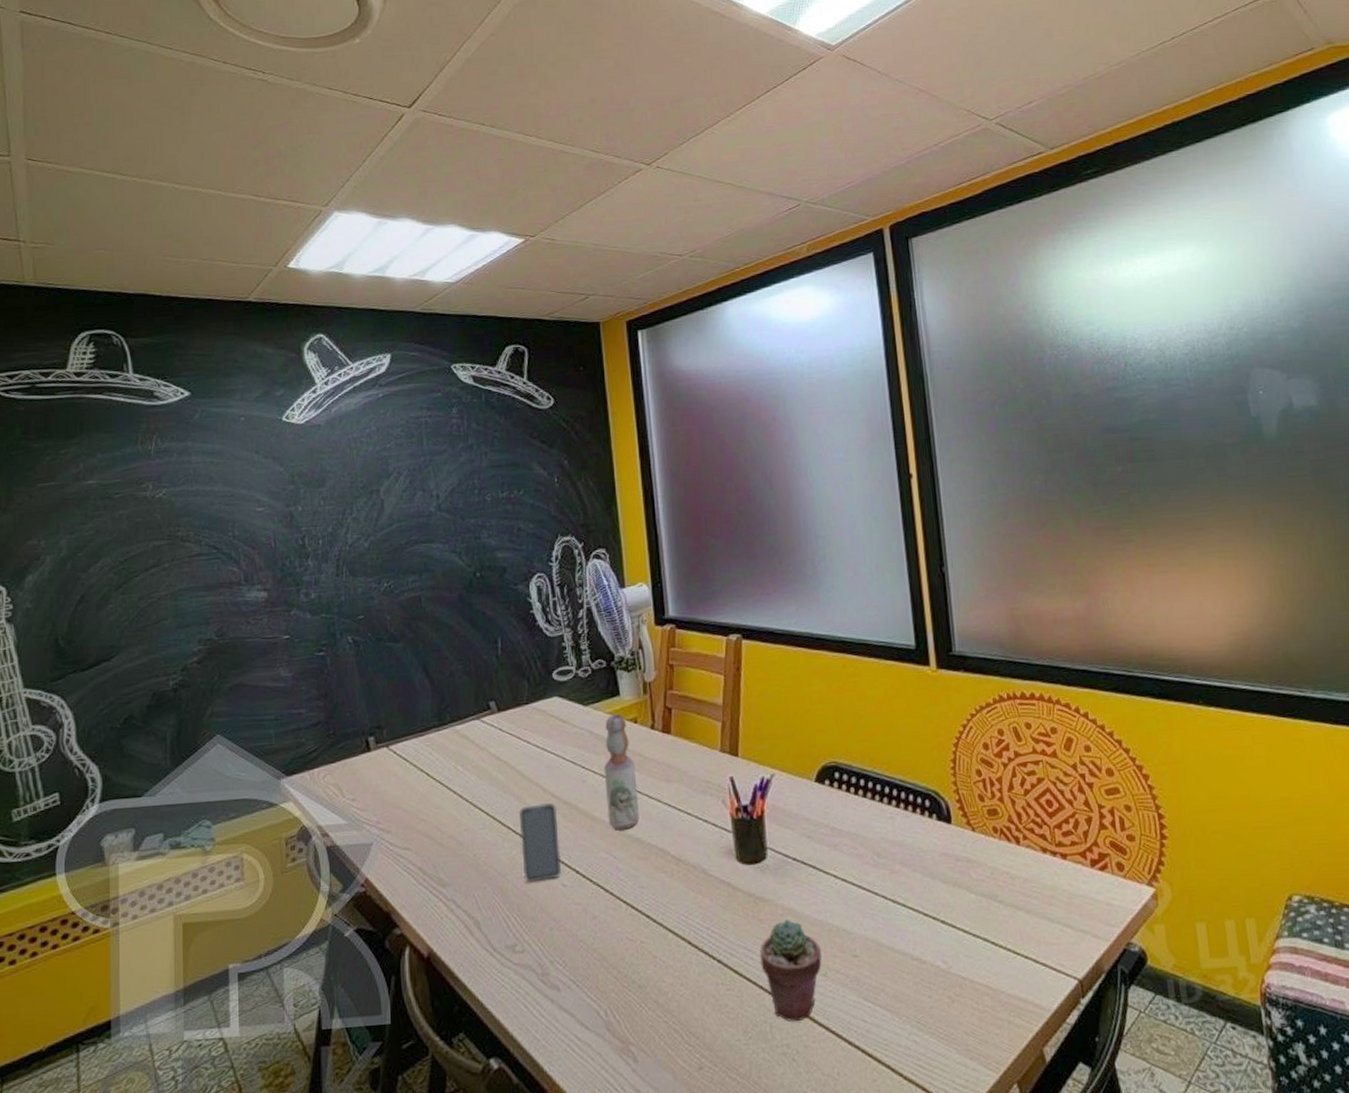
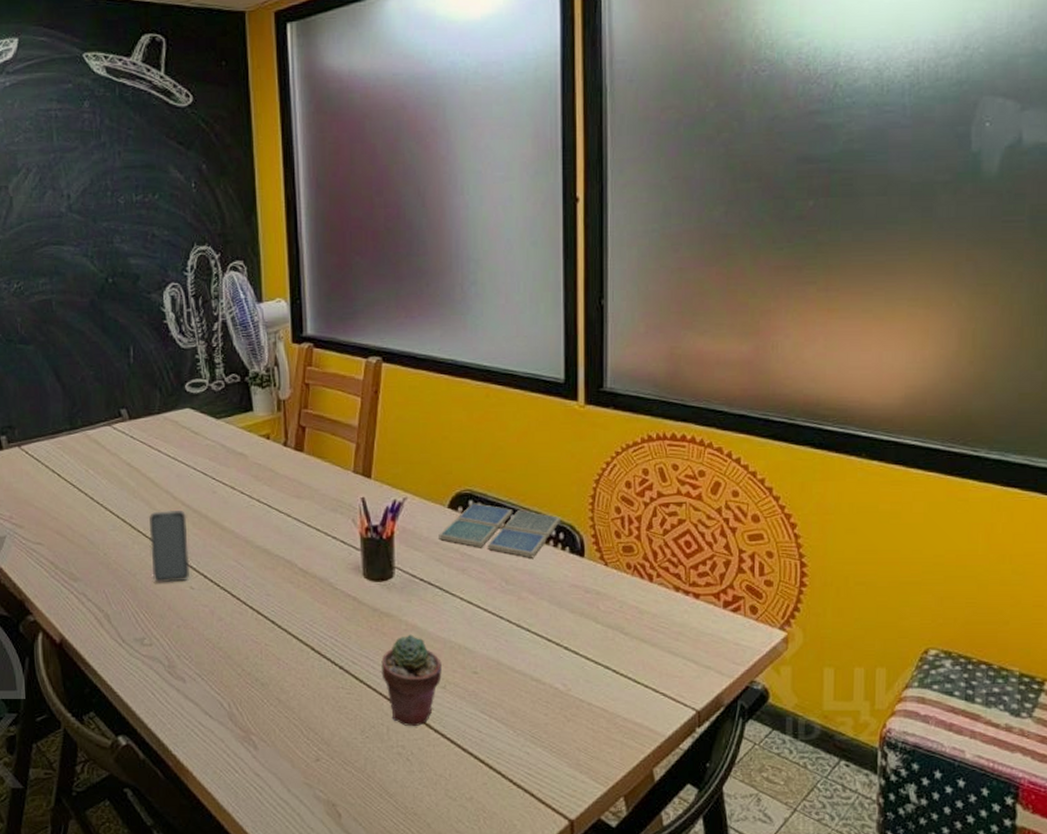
bottle: present [603,714,640,830] -> none [234,430,268,541]
drink coaster: none [808,775,925,829] -> present [439,503,560,558]

